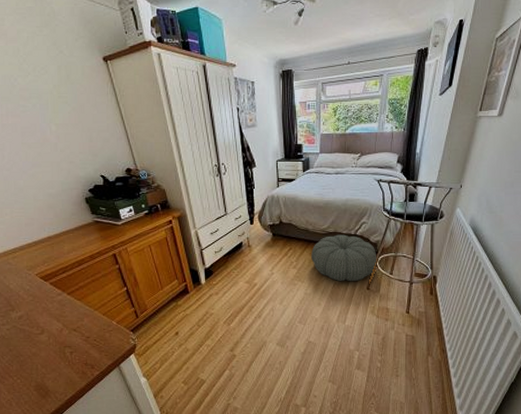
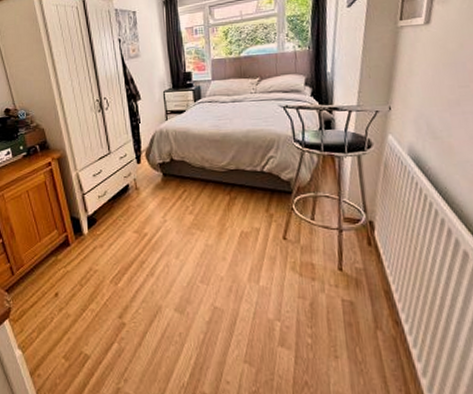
pouf: present [311,234,377,282] -> none [210,172,293,230]

